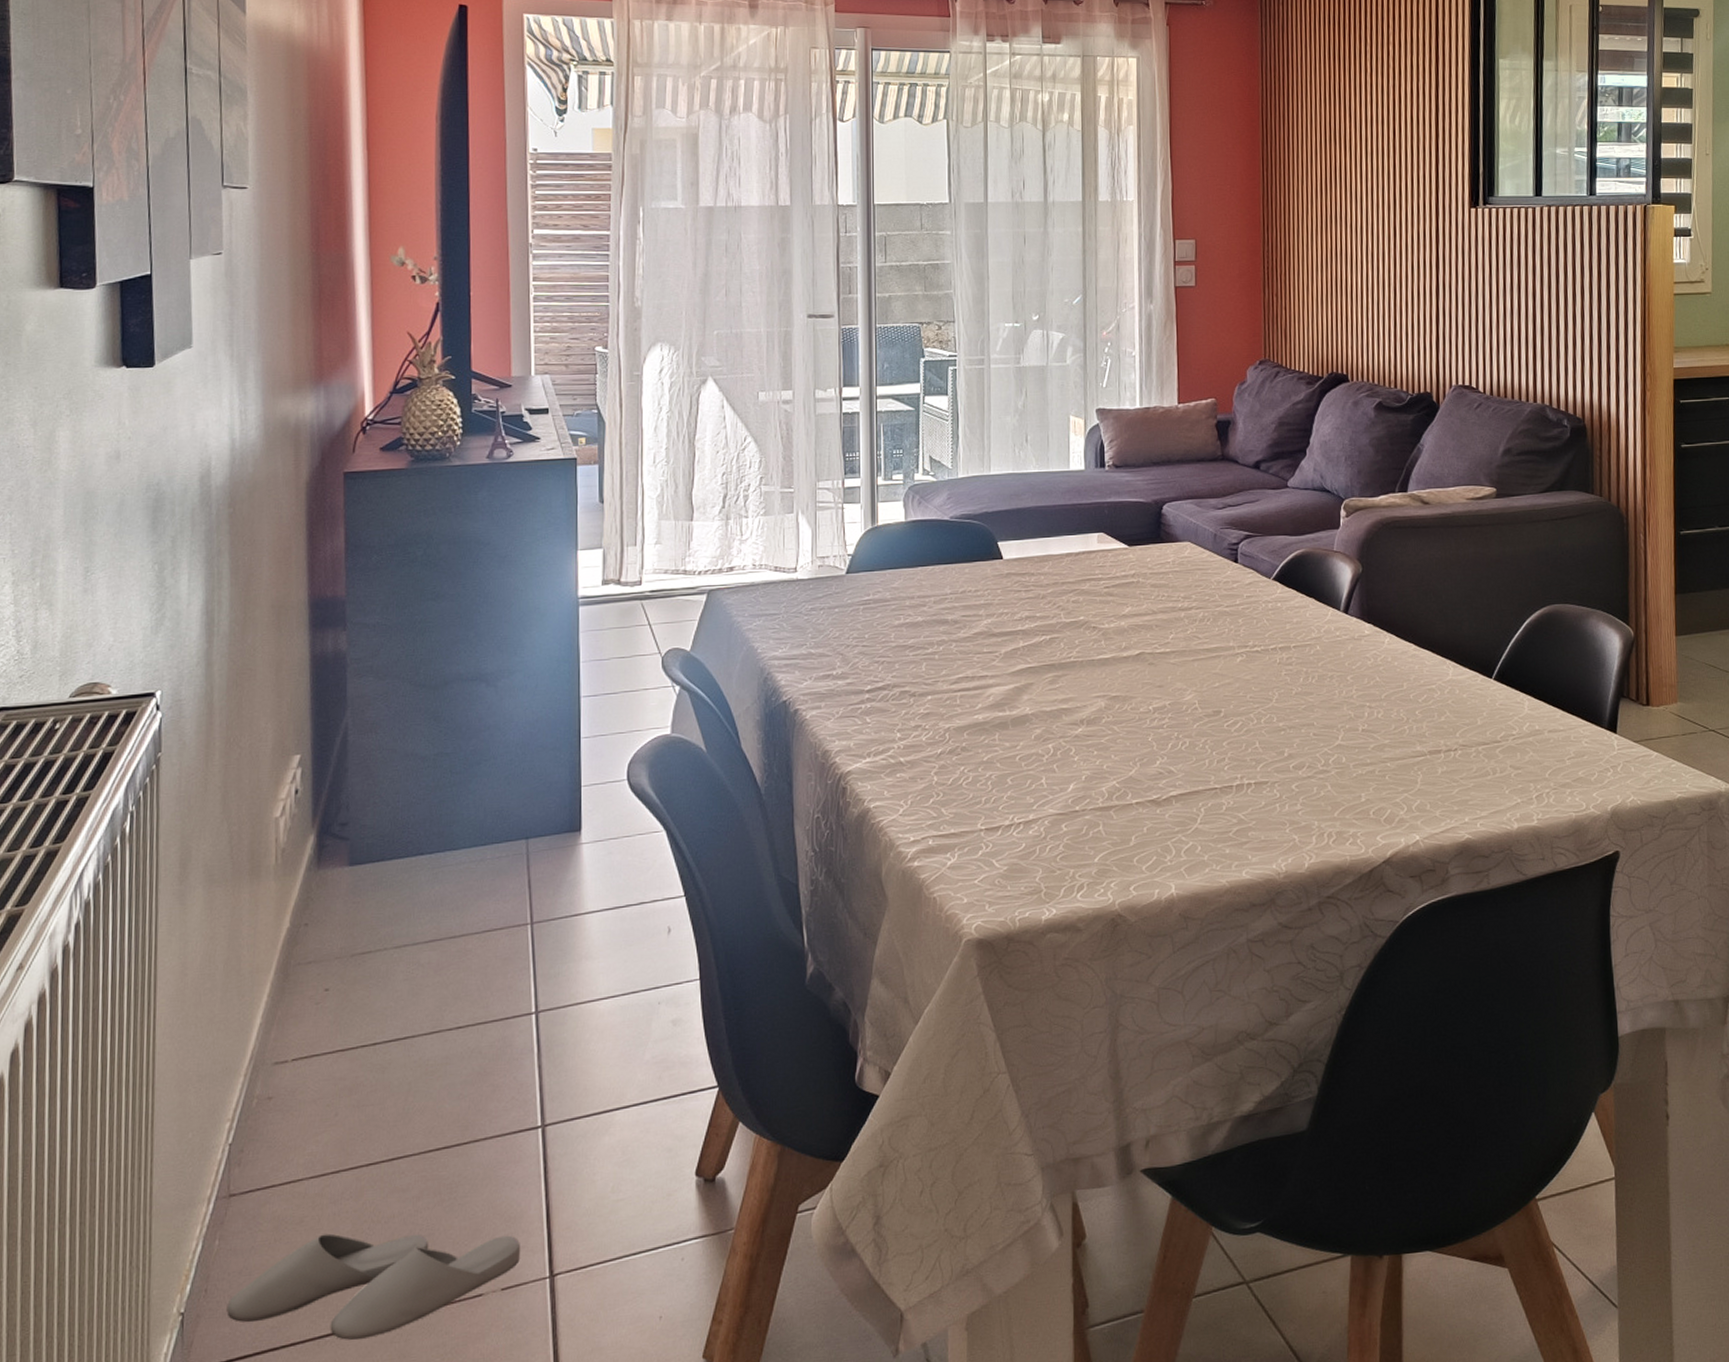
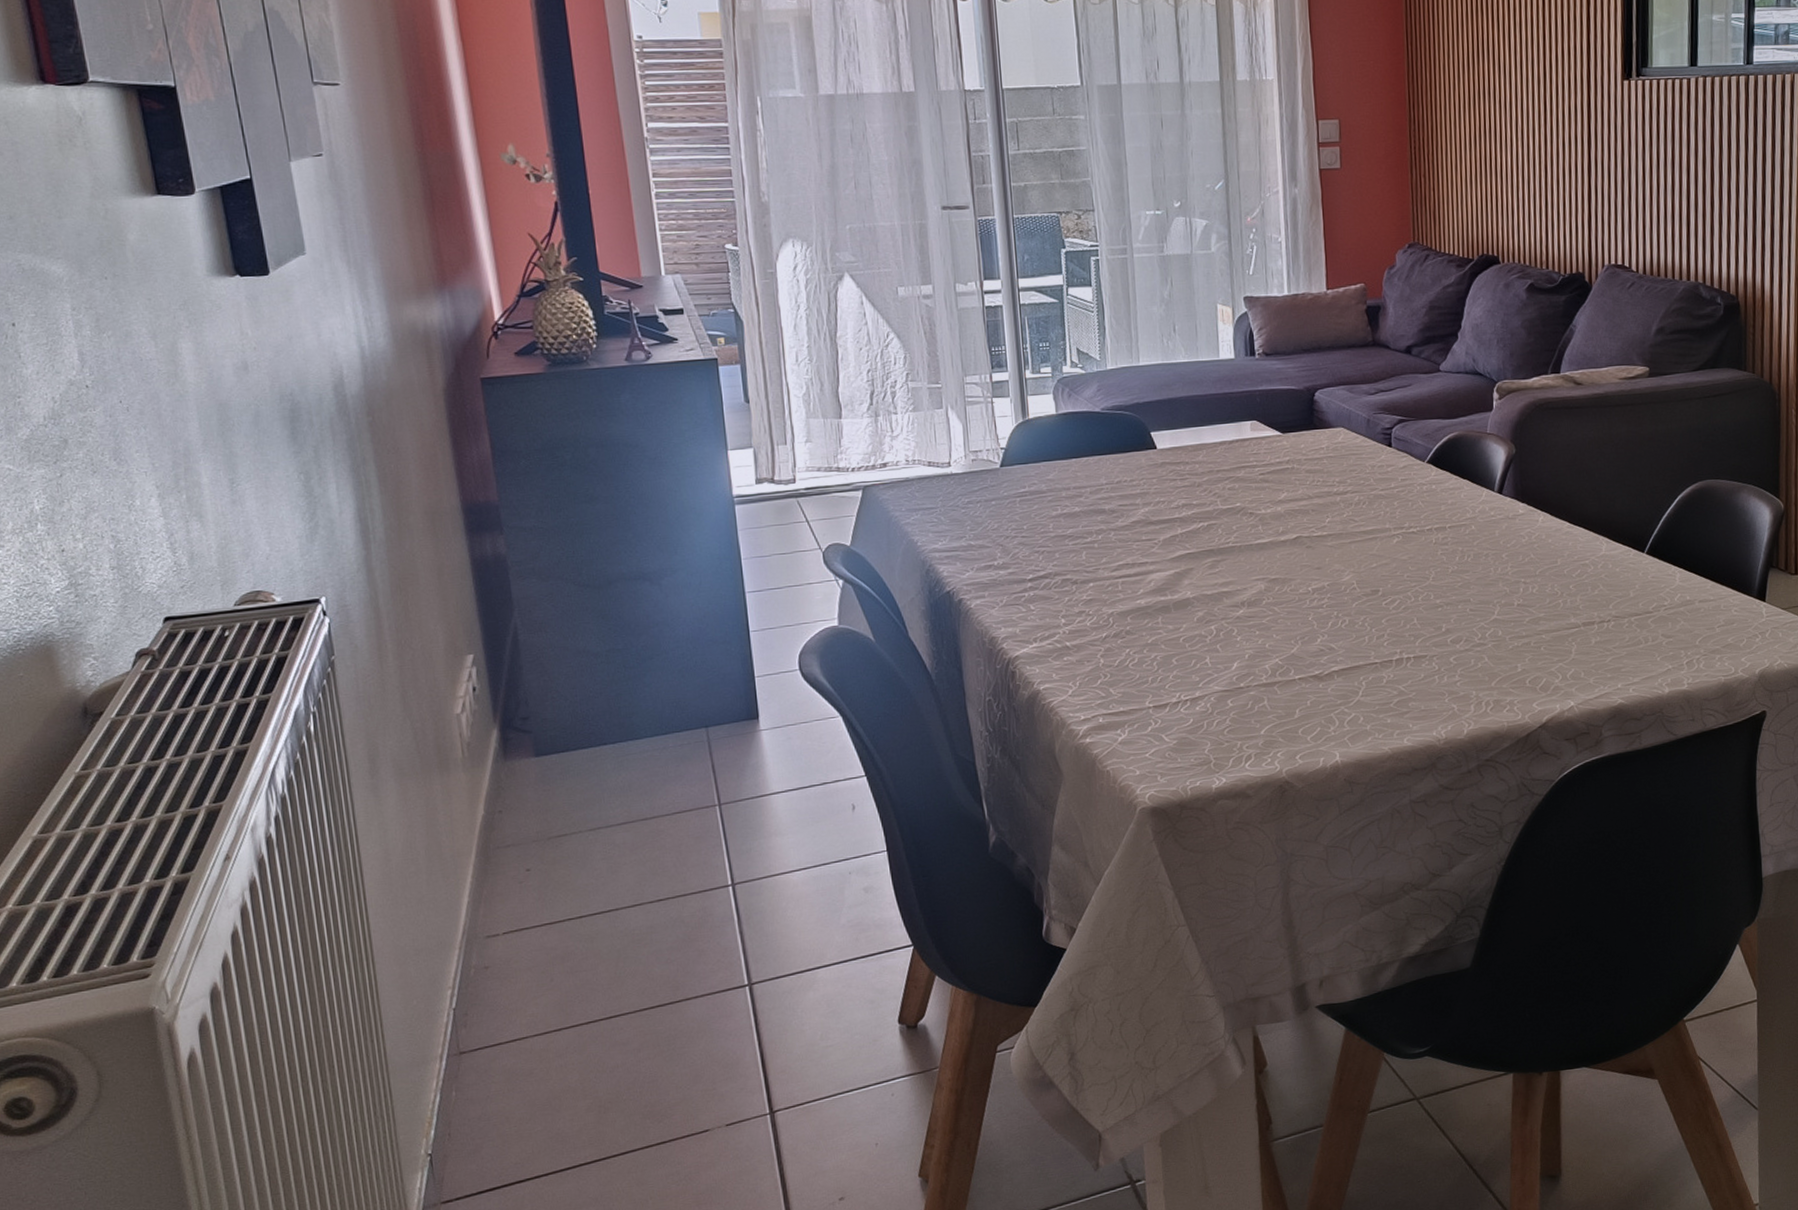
slippers: present [226,1233,520,1340] -> none [471,1079,741,1172]

